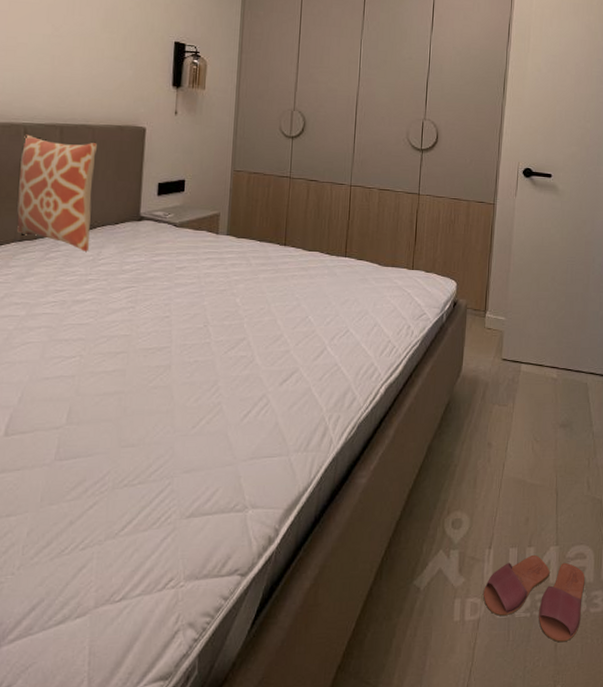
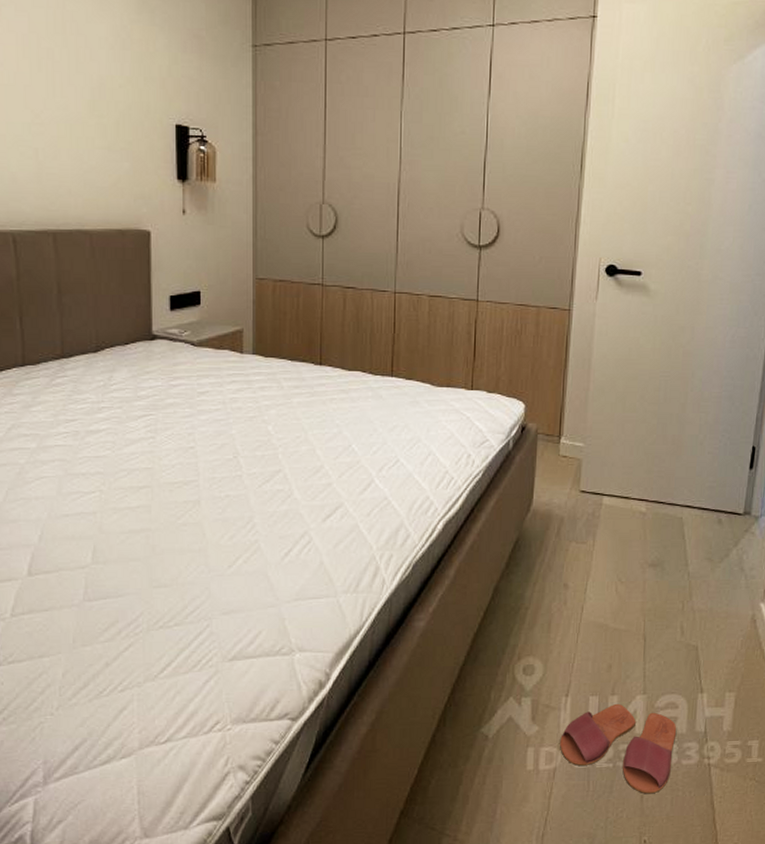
pillow: present [17,134,97,252] -> none [13,243,99,376]

